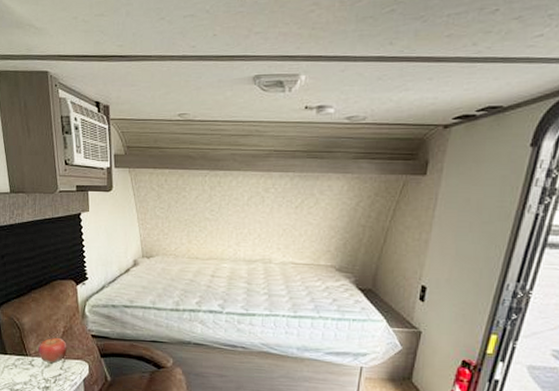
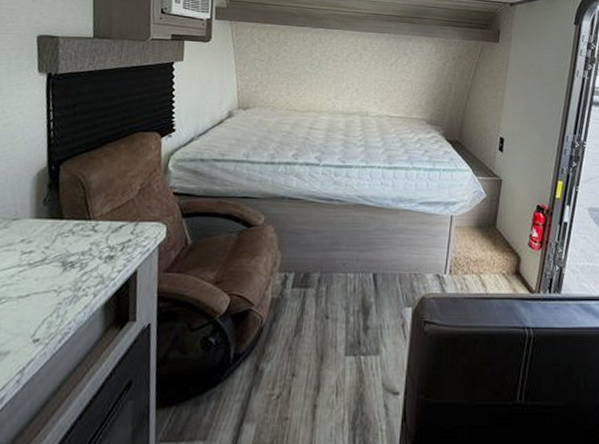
fruit: present [37,337,67,363] -> none [104,196,143,227]

